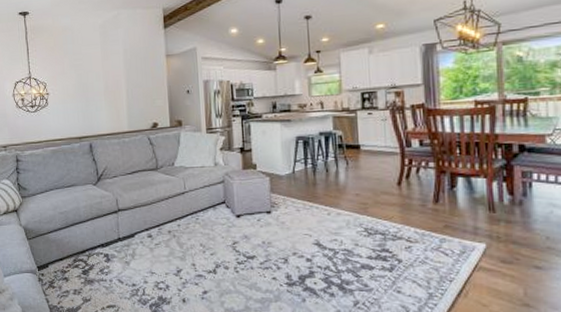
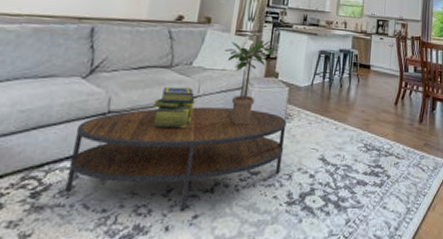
coffee table: none [99,200,275,288] -> present [65,107,287,212]
stack of books: none [150,185,185,220] -> present [151,86,195,128]
potted plant: none [199,133,249,215] -> present [224,40,277,125]

